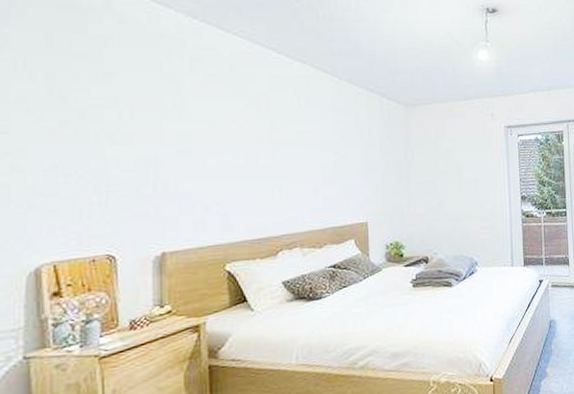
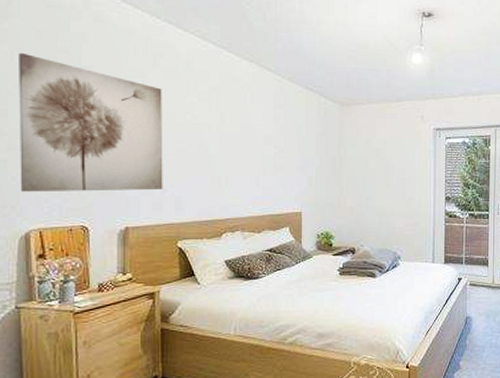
wall art: none [24,60,206,221] -> present [19,52,163,192]

